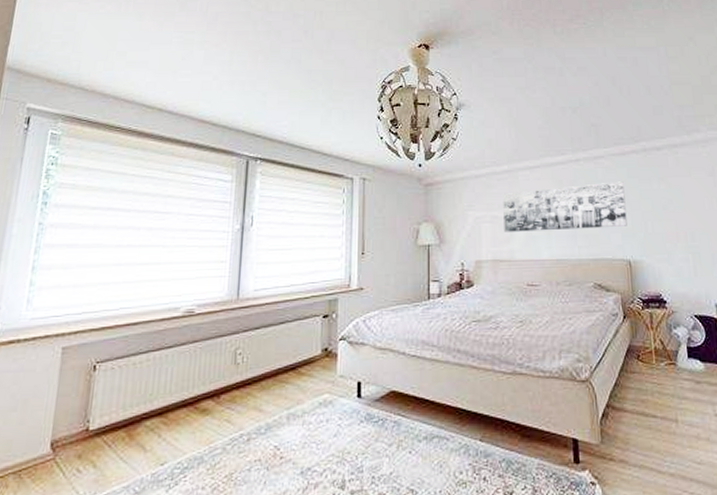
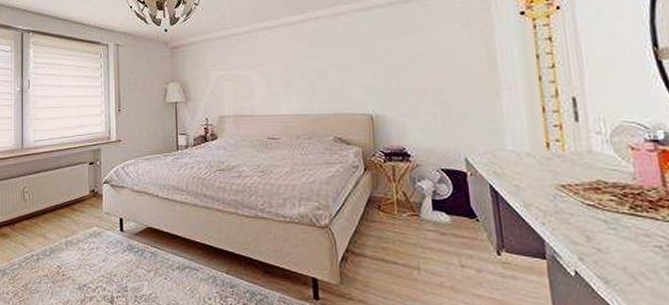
wall art: present [503,181,627,232] -> none [243,37,370,89]

